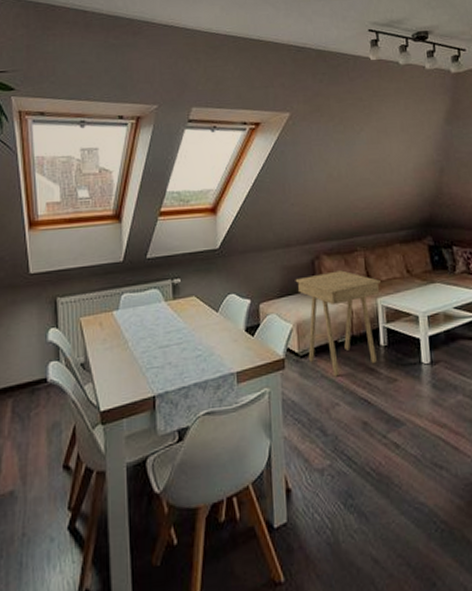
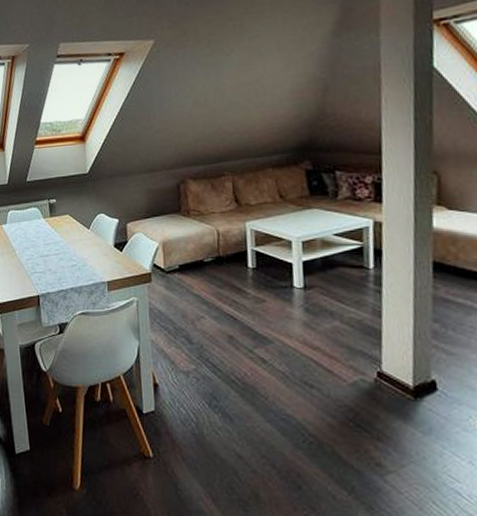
side table: present [295,270,381,377] -> none [160,194,250,293]

